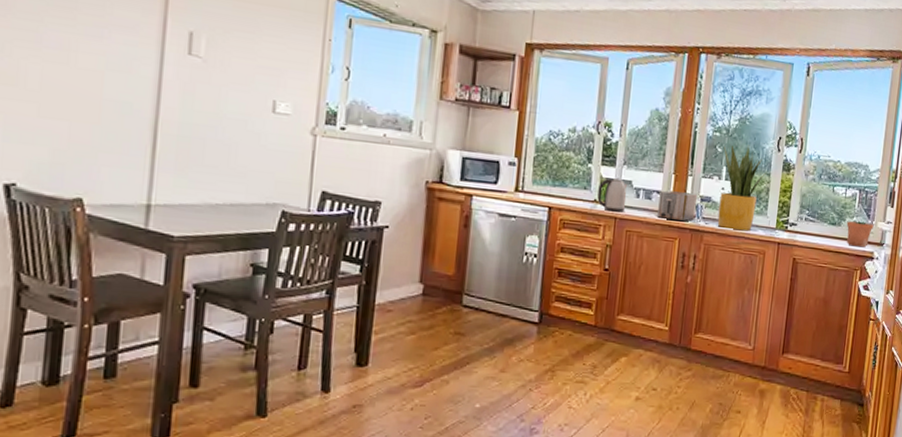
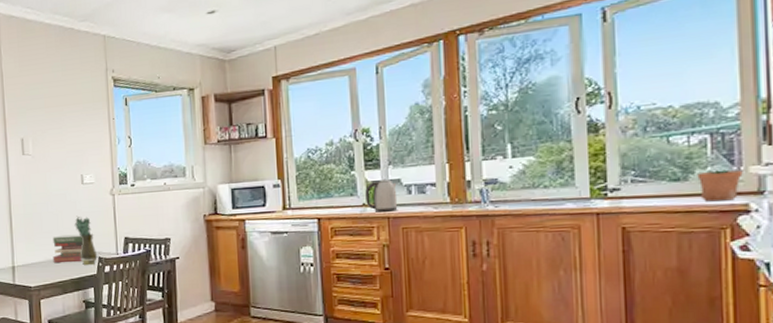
books: none [213,173,278,214] -> present [53,233,93,263]
vase: none [253,152,280,220] -> present [74,216,97,266]
toaster: present [657,190,697,222] -> none [434,178,480,211]
planter: present [717,145,767,231] -> none [504,115,567,209]

